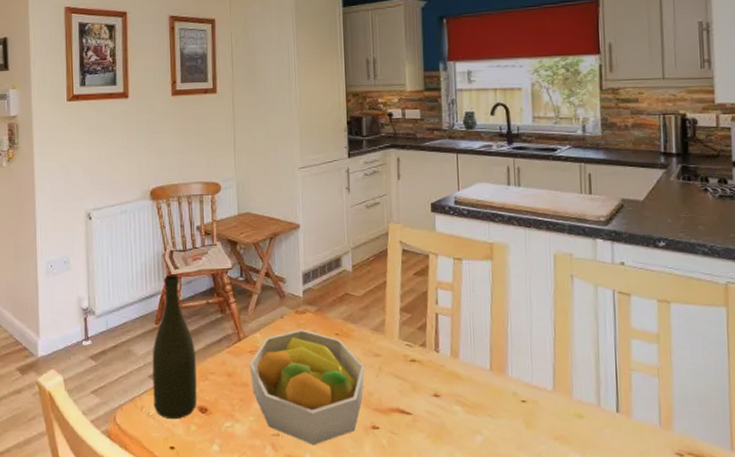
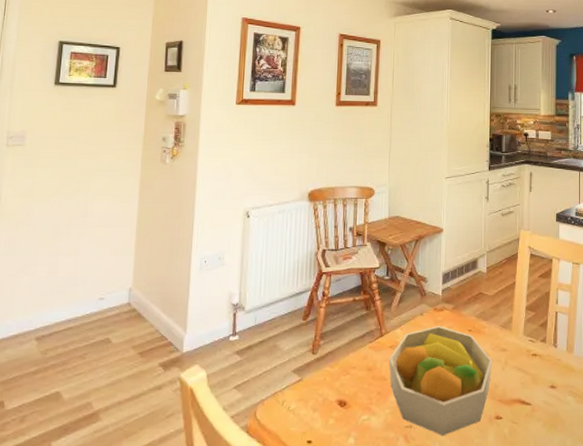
bottle: present [152,274,197,420] -> none [295,272,339,414]

